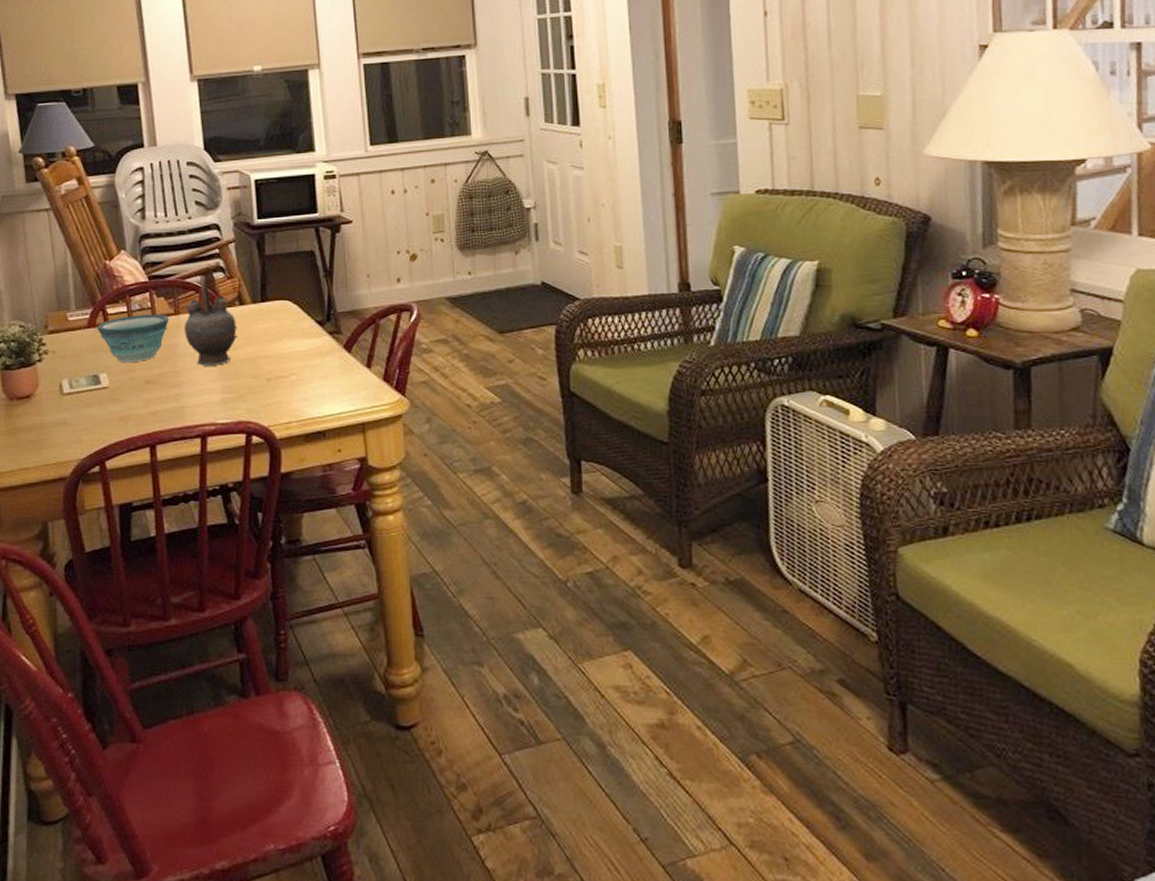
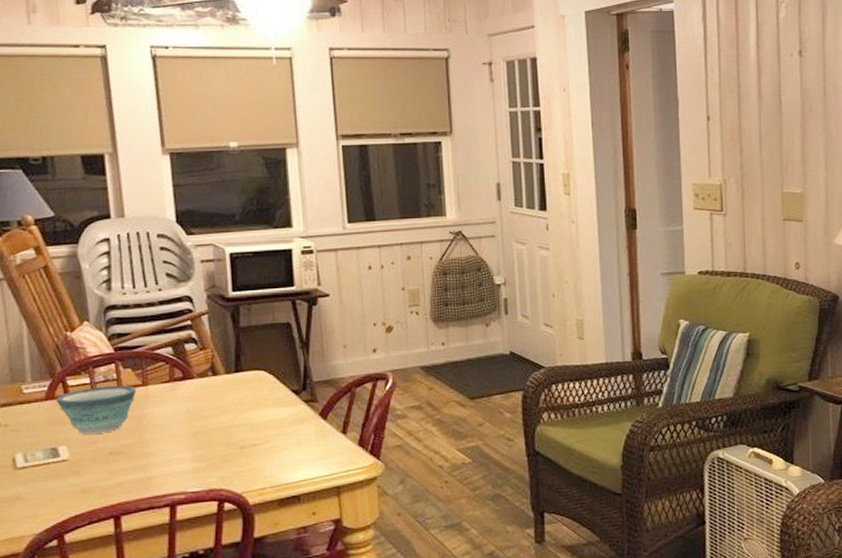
teapot: present [184,275,238,366] -> none [152,347,211,436]

